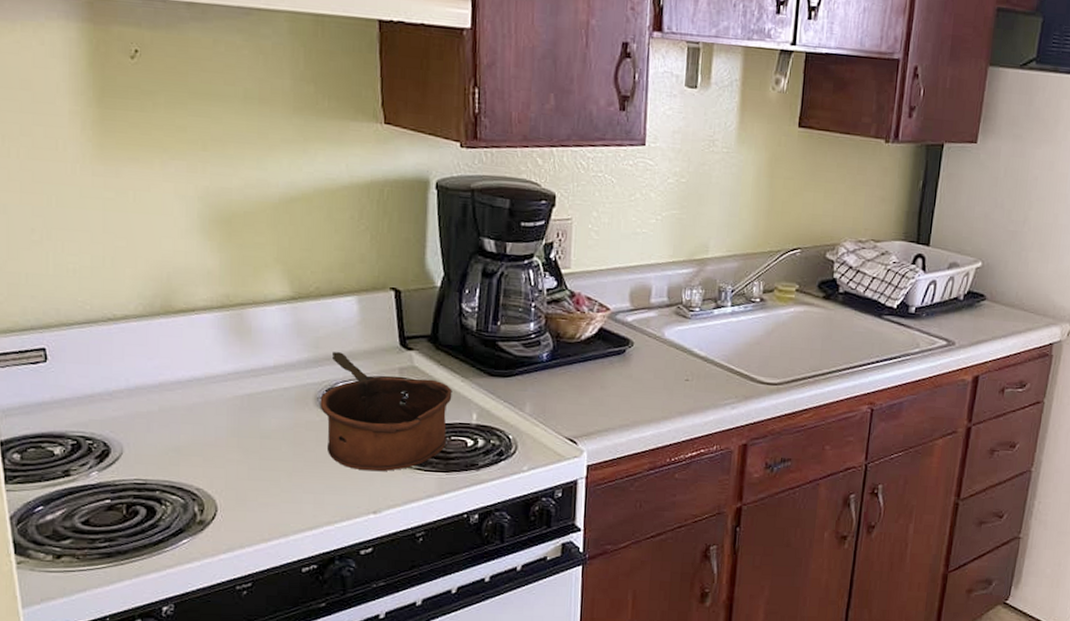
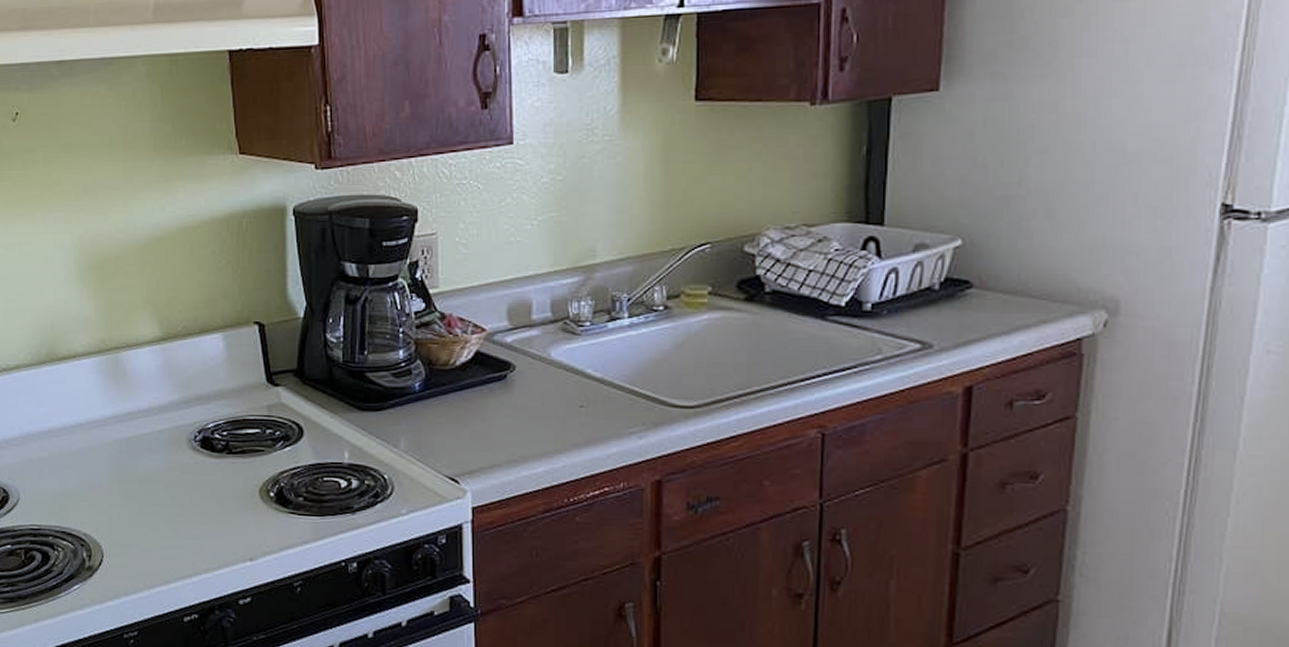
cooking pot: present [320,352,453,472] -> none [192,392,322,516]

